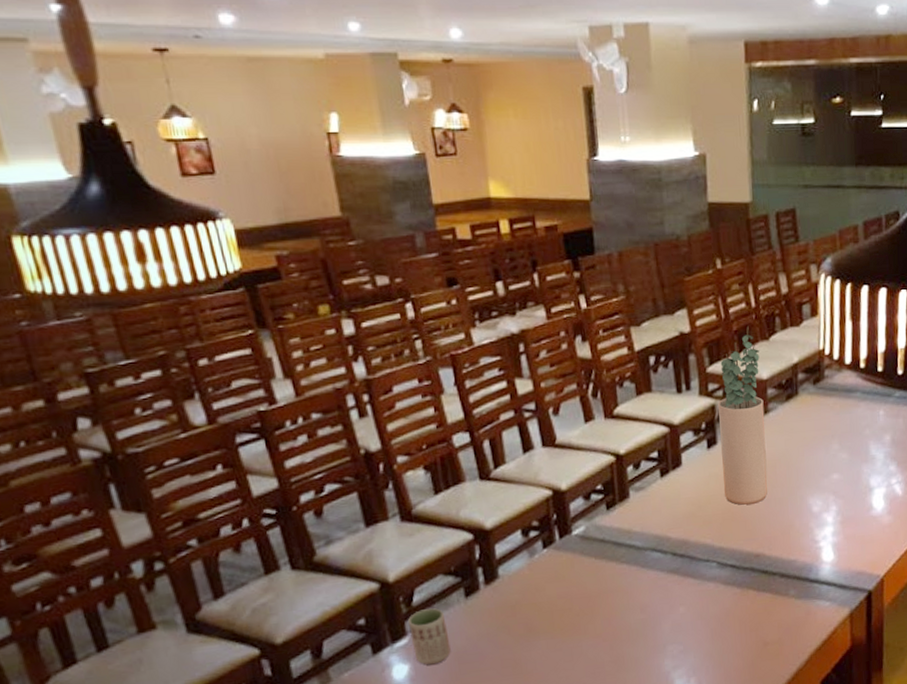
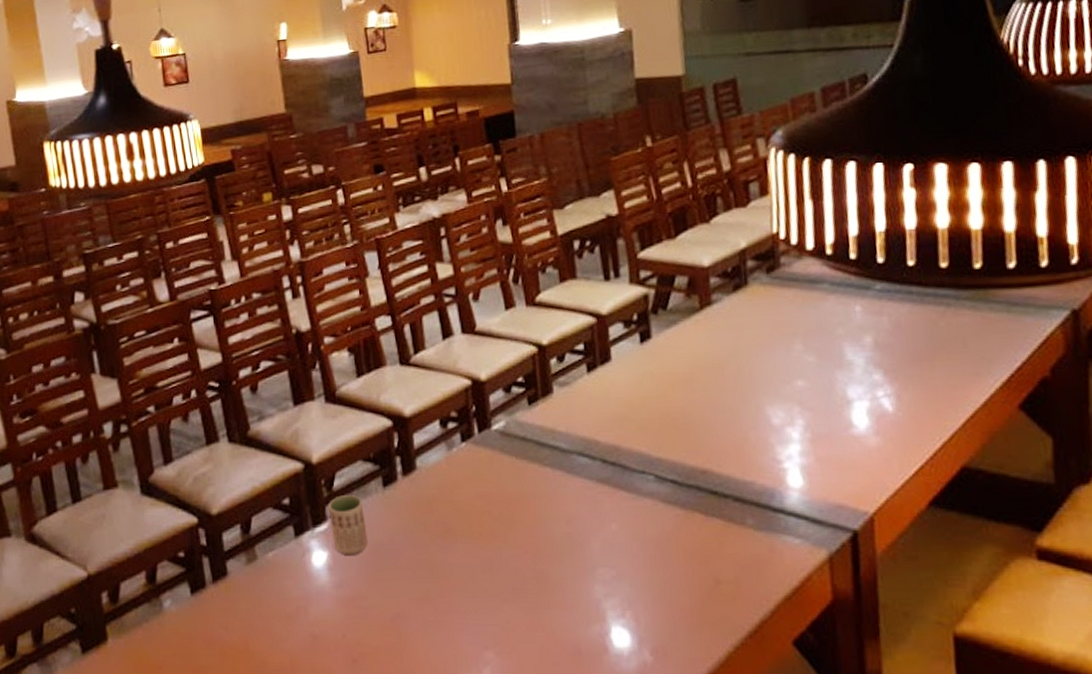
vase: present [718,326,768,505] -> none [652,207,714,410]

